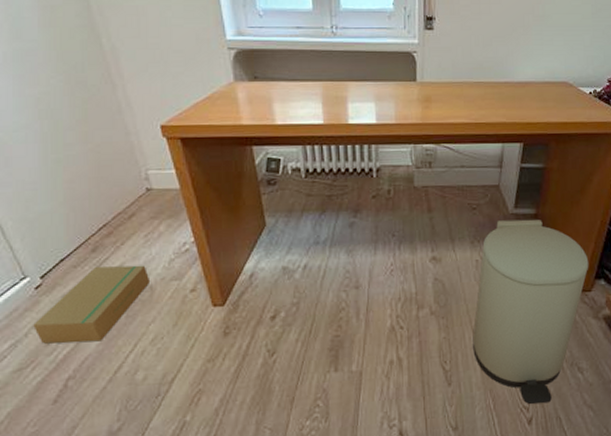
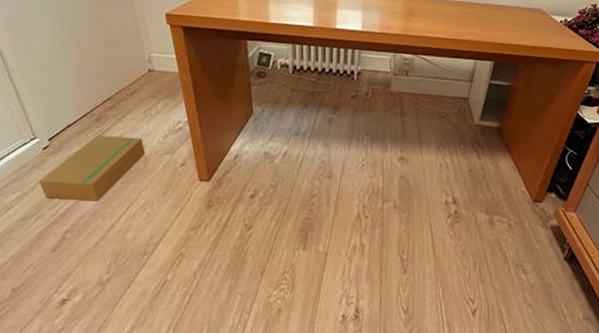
pedal bin: present [472,219,589,405] -> none [429,130,543,298]

